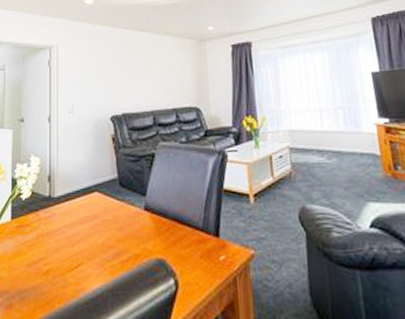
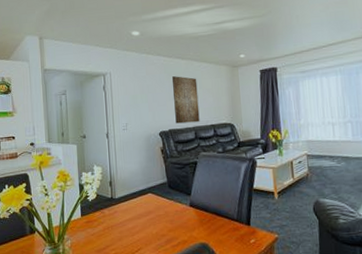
wall art: none [128,50,160,107] -> present [171,76,200,124]

